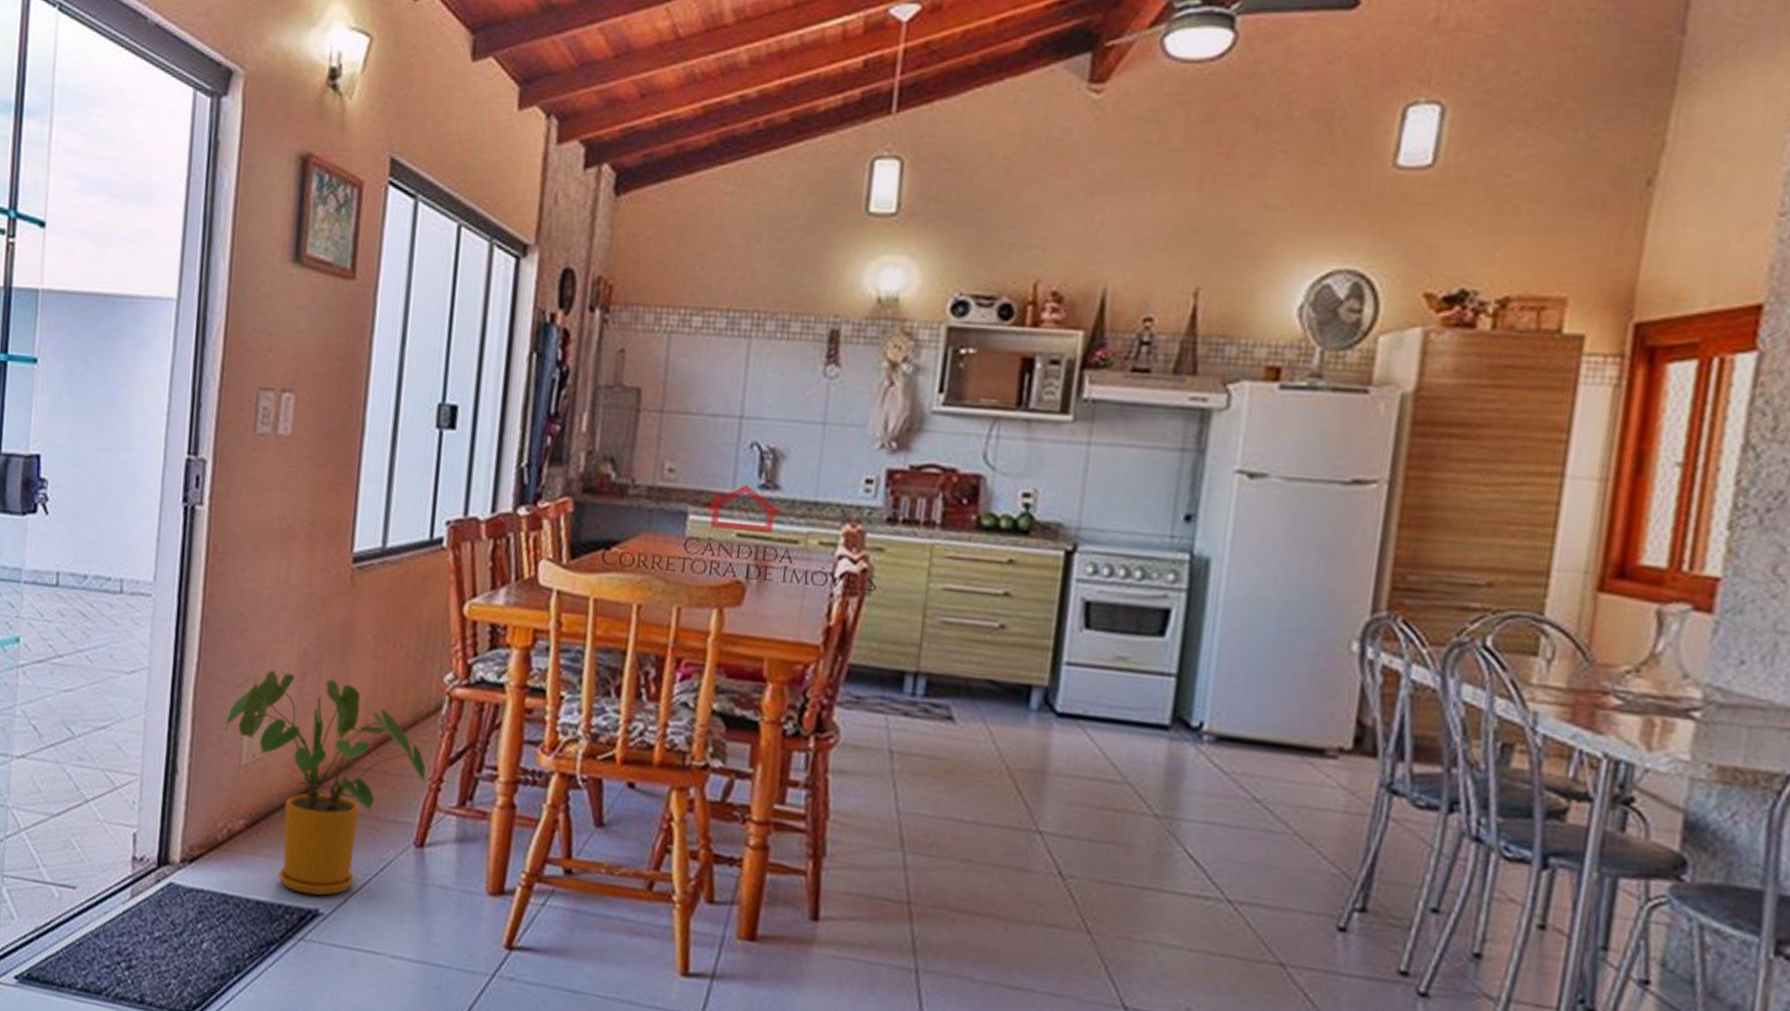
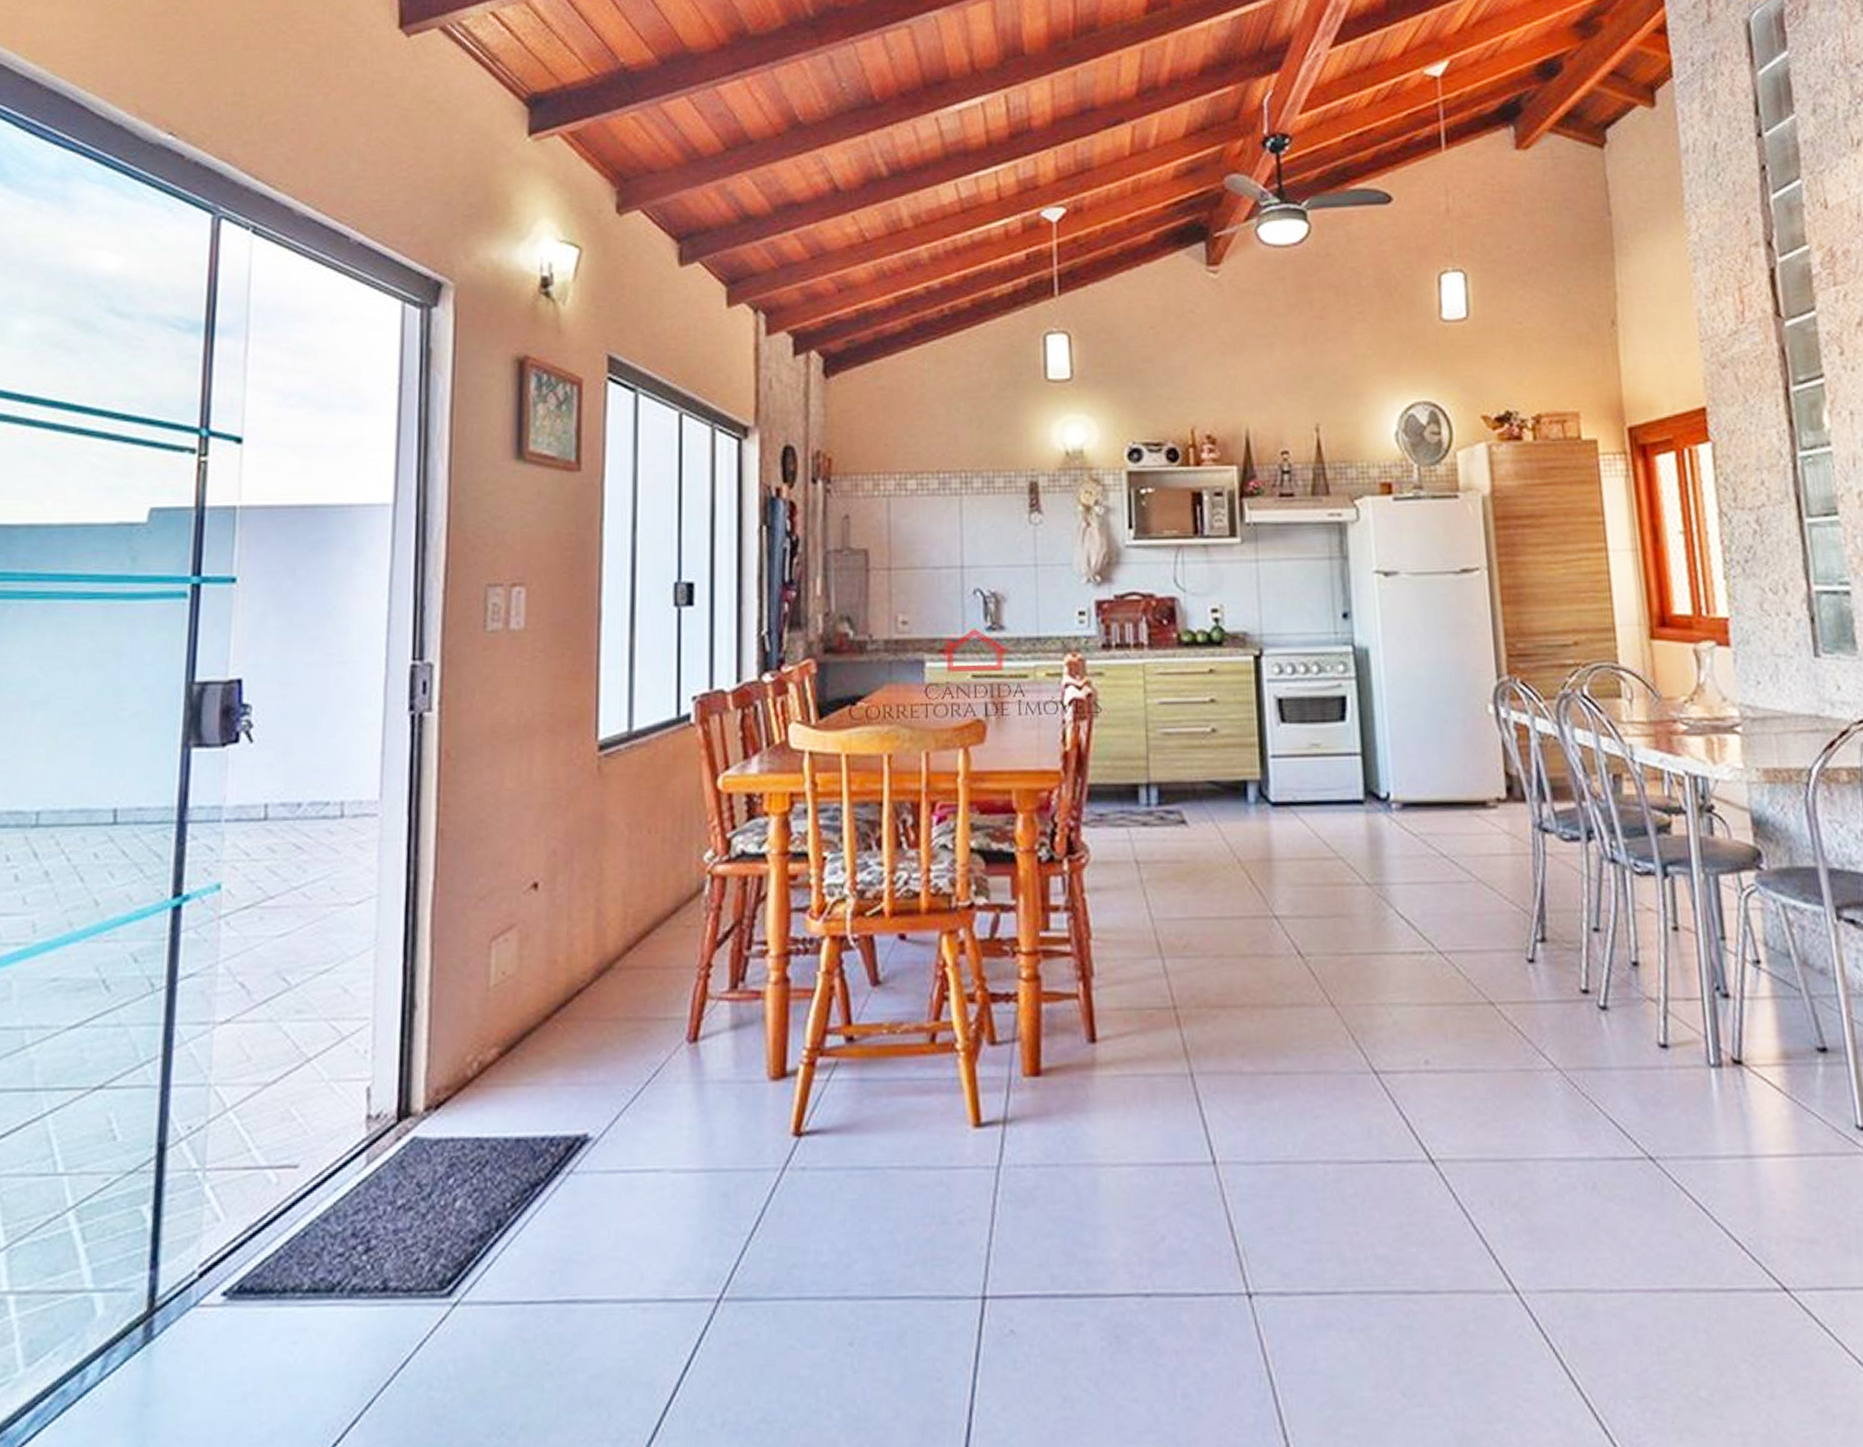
house plant: present [225,670,426,896] -> none [469,876,694,1119]

